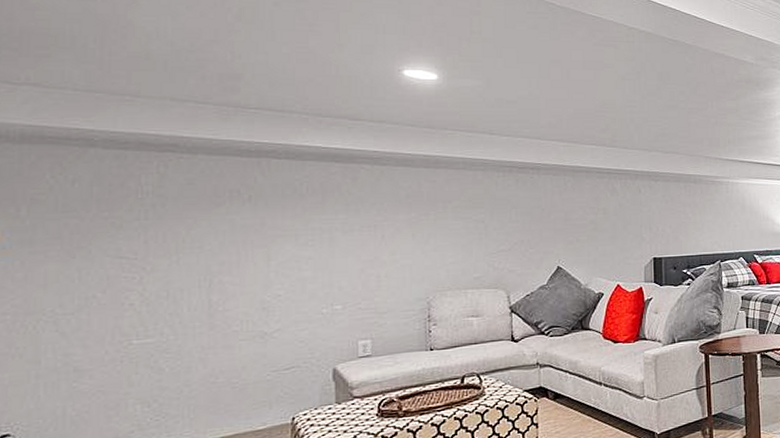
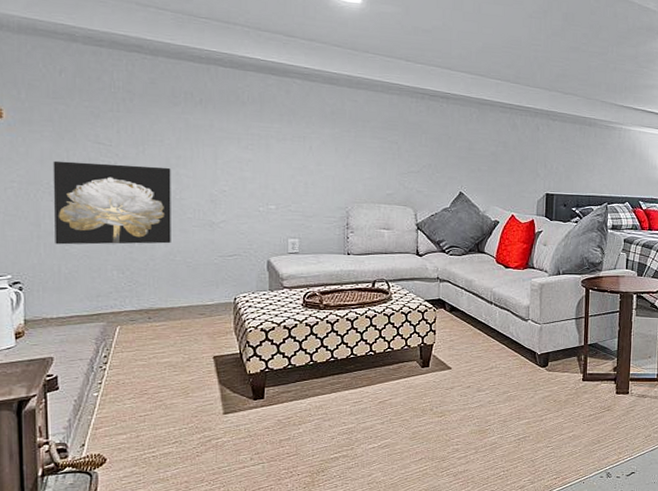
wall art: none [58,276,213,383] -> present [53,160,171,245]

